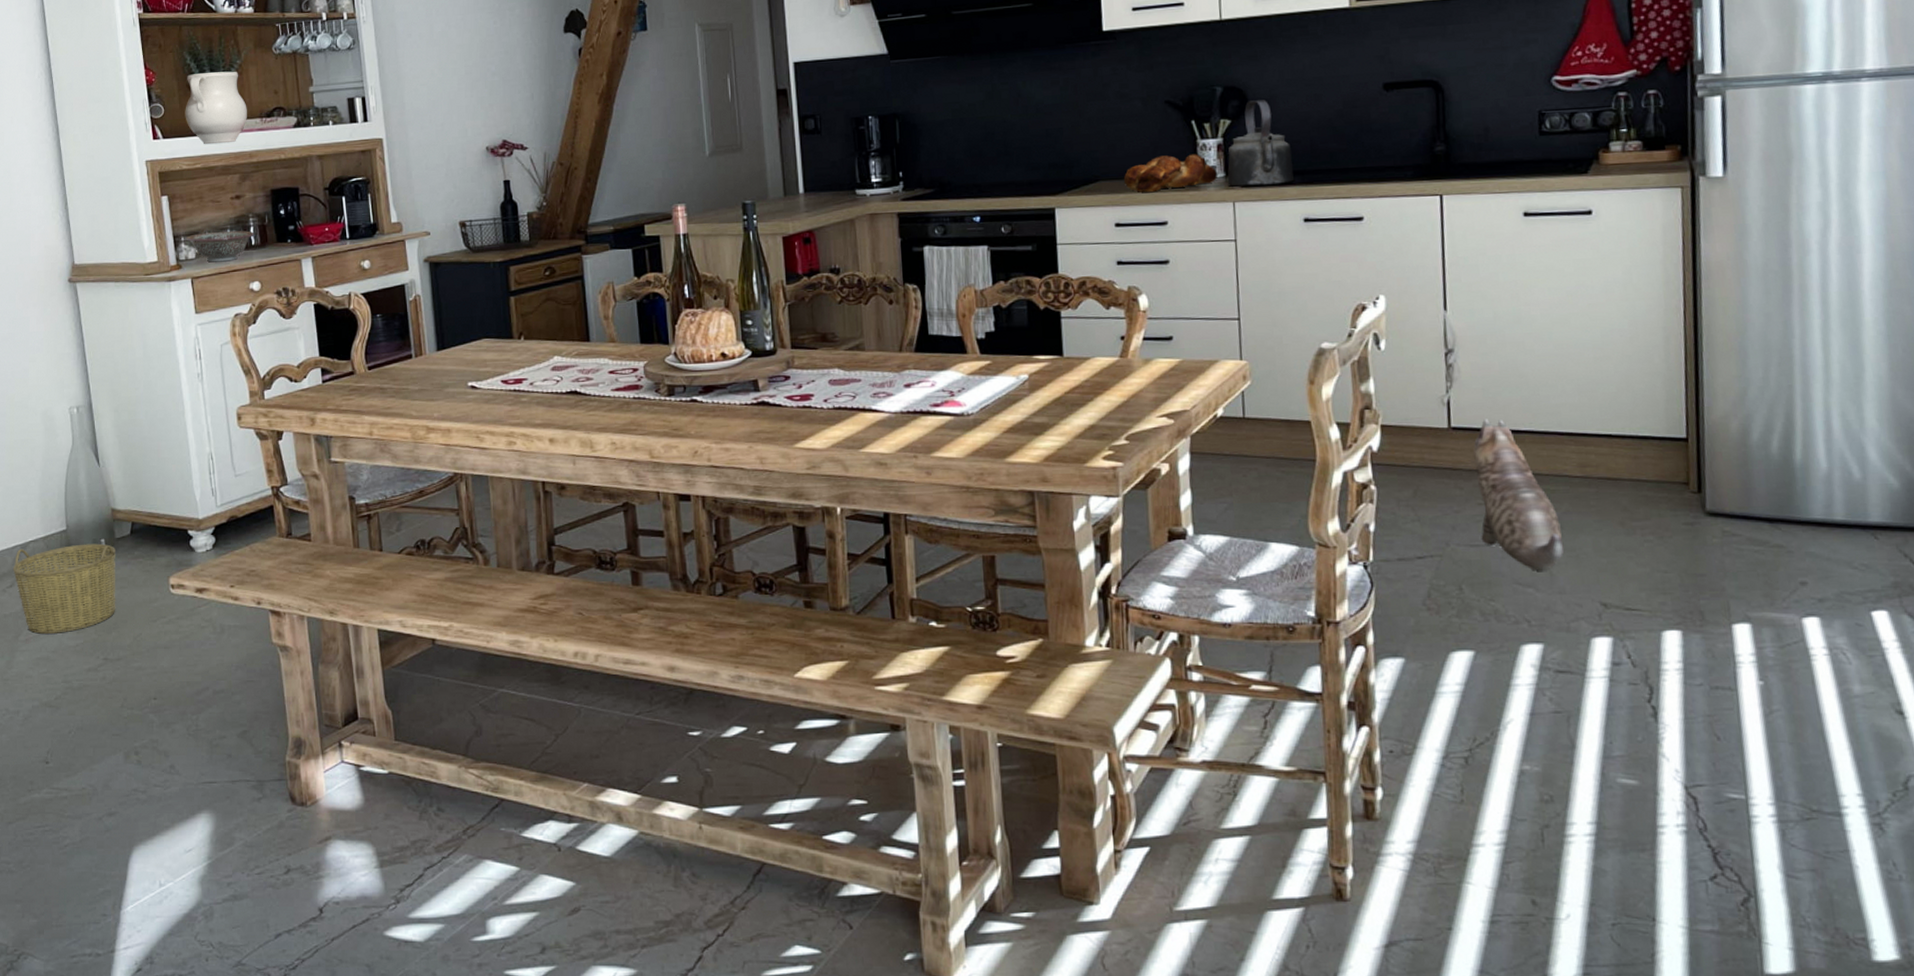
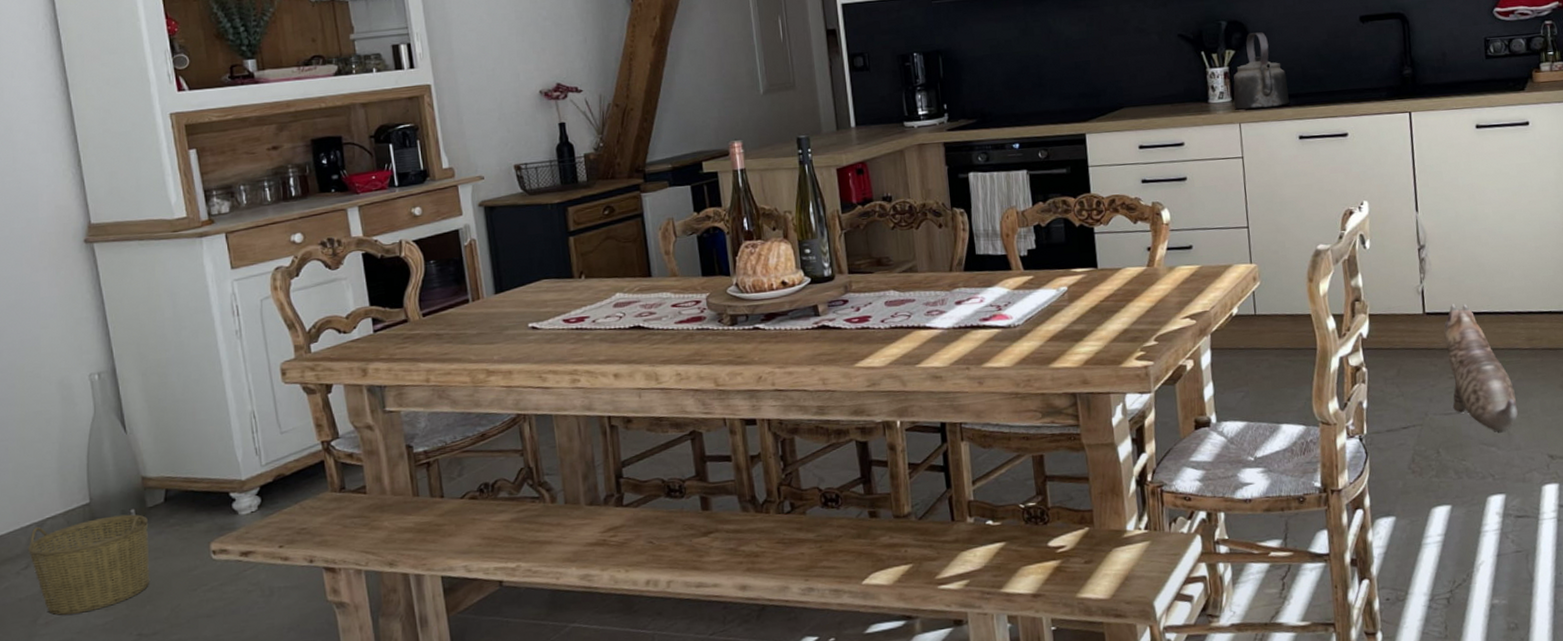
ceramic jug: present [185,71,247,145] -> none [213,19,283,96]
decorative bowl: present [186,230,255,263] -> none [218,182,295,216]
bread loaf: present [1123,154,1218,193] -> none [1144,81,1226,118]

